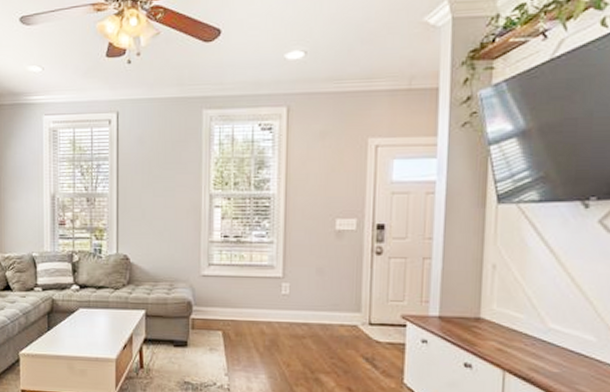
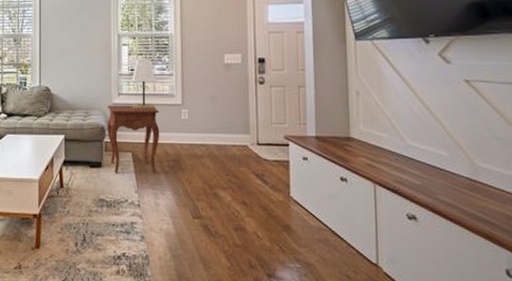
side table: none [194,277,256,354] -> present [106,105,160,173]
lamp: none [224,223,254,284] -> present [132,58,157,110]

